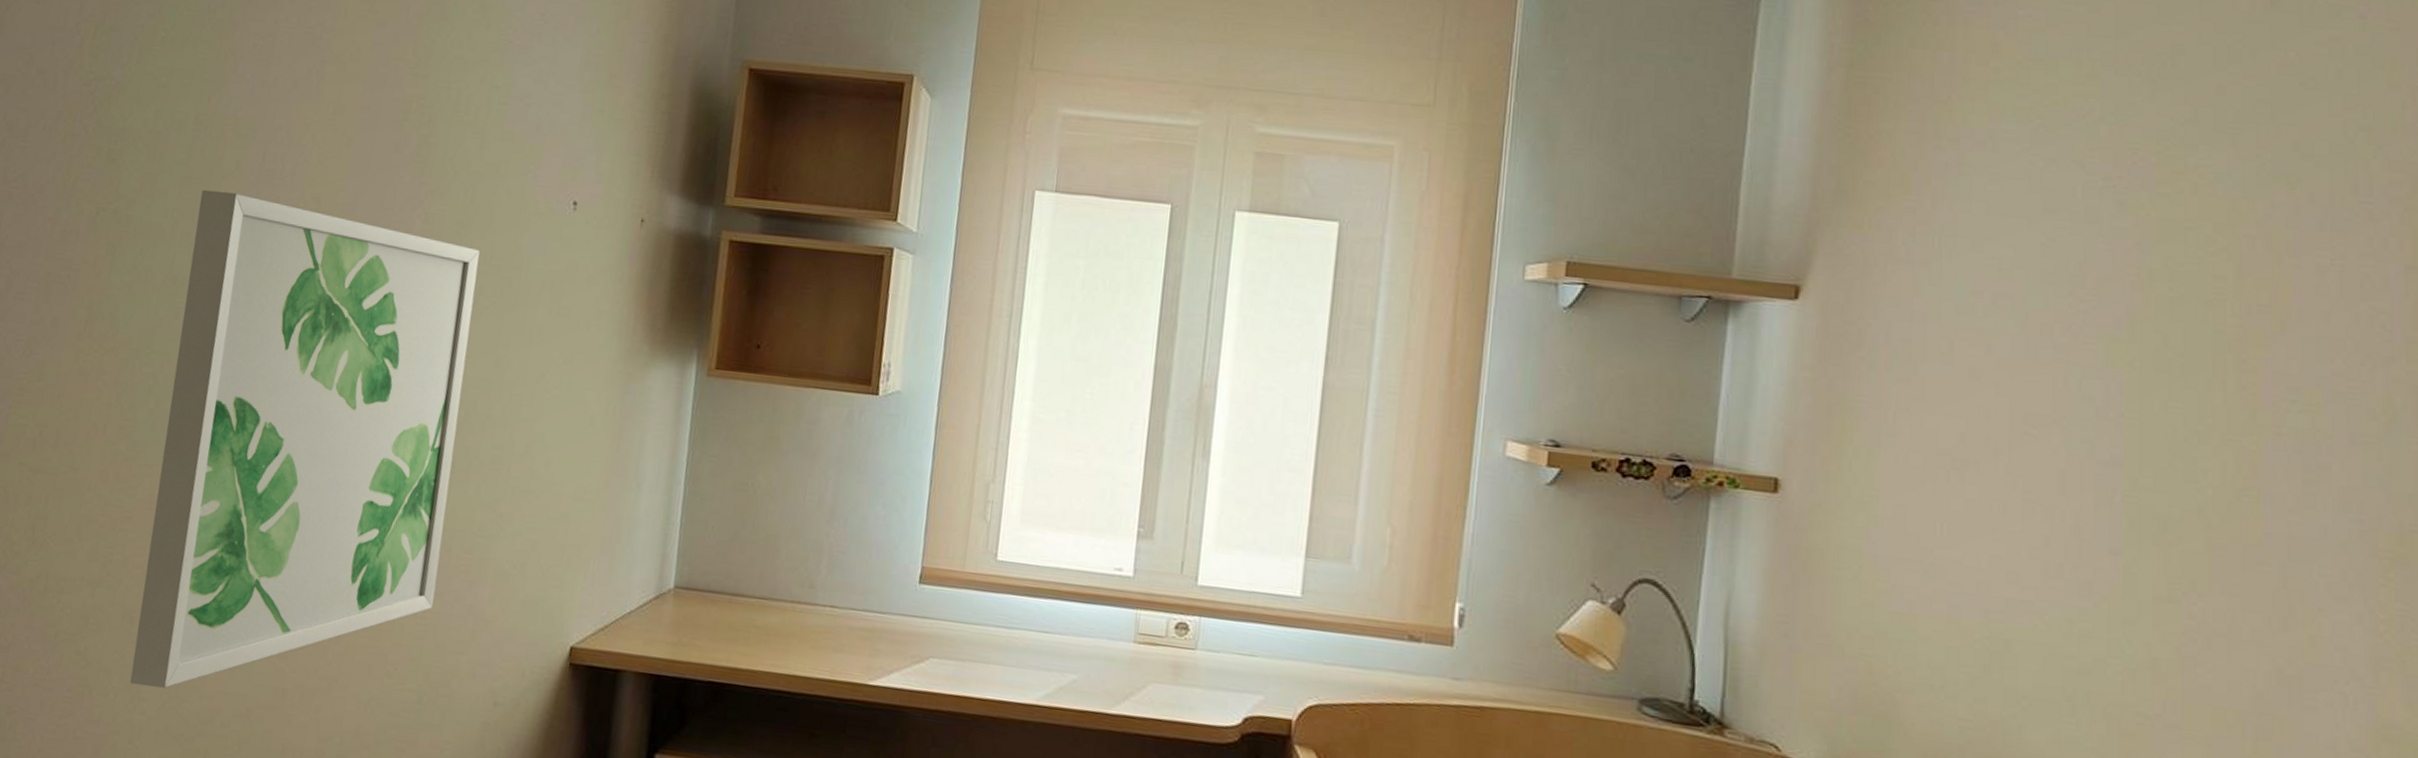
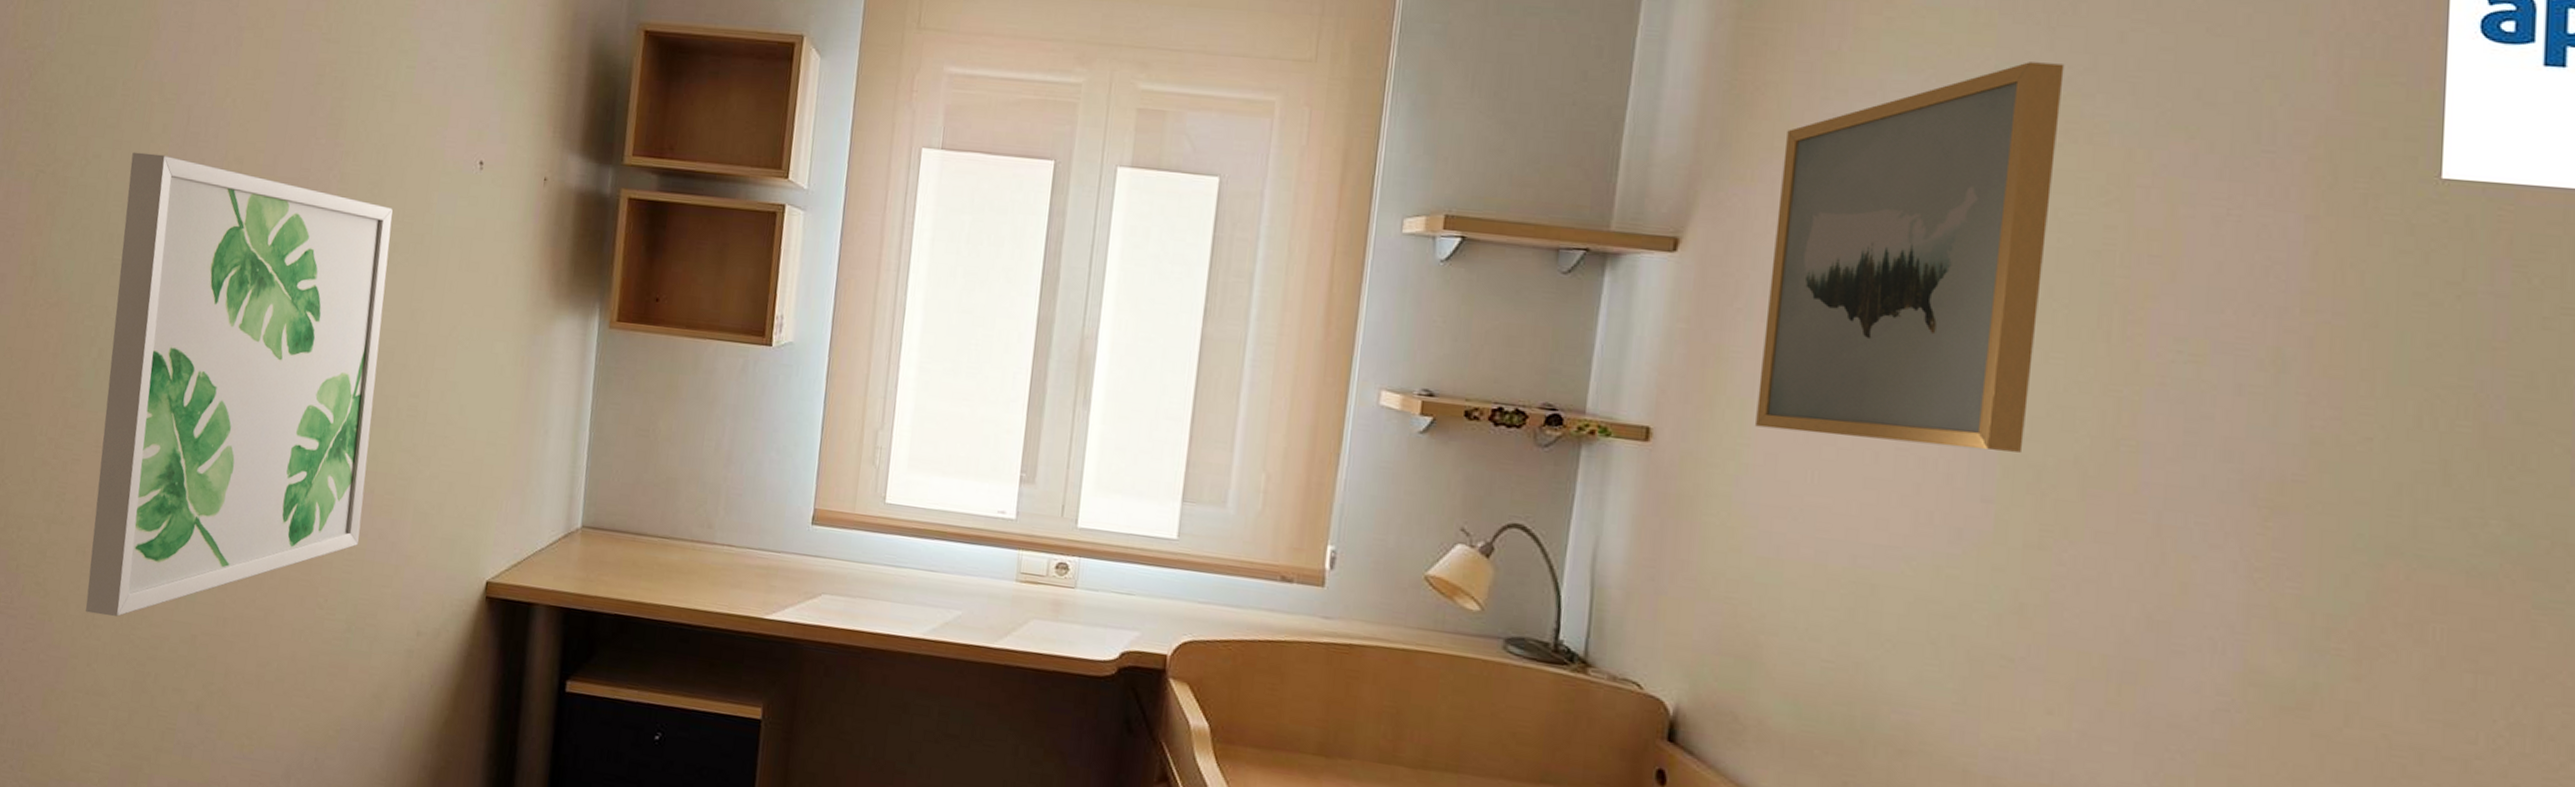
wall art: none [1883,113,2167,503] -> present [1756,62,2065,453]

